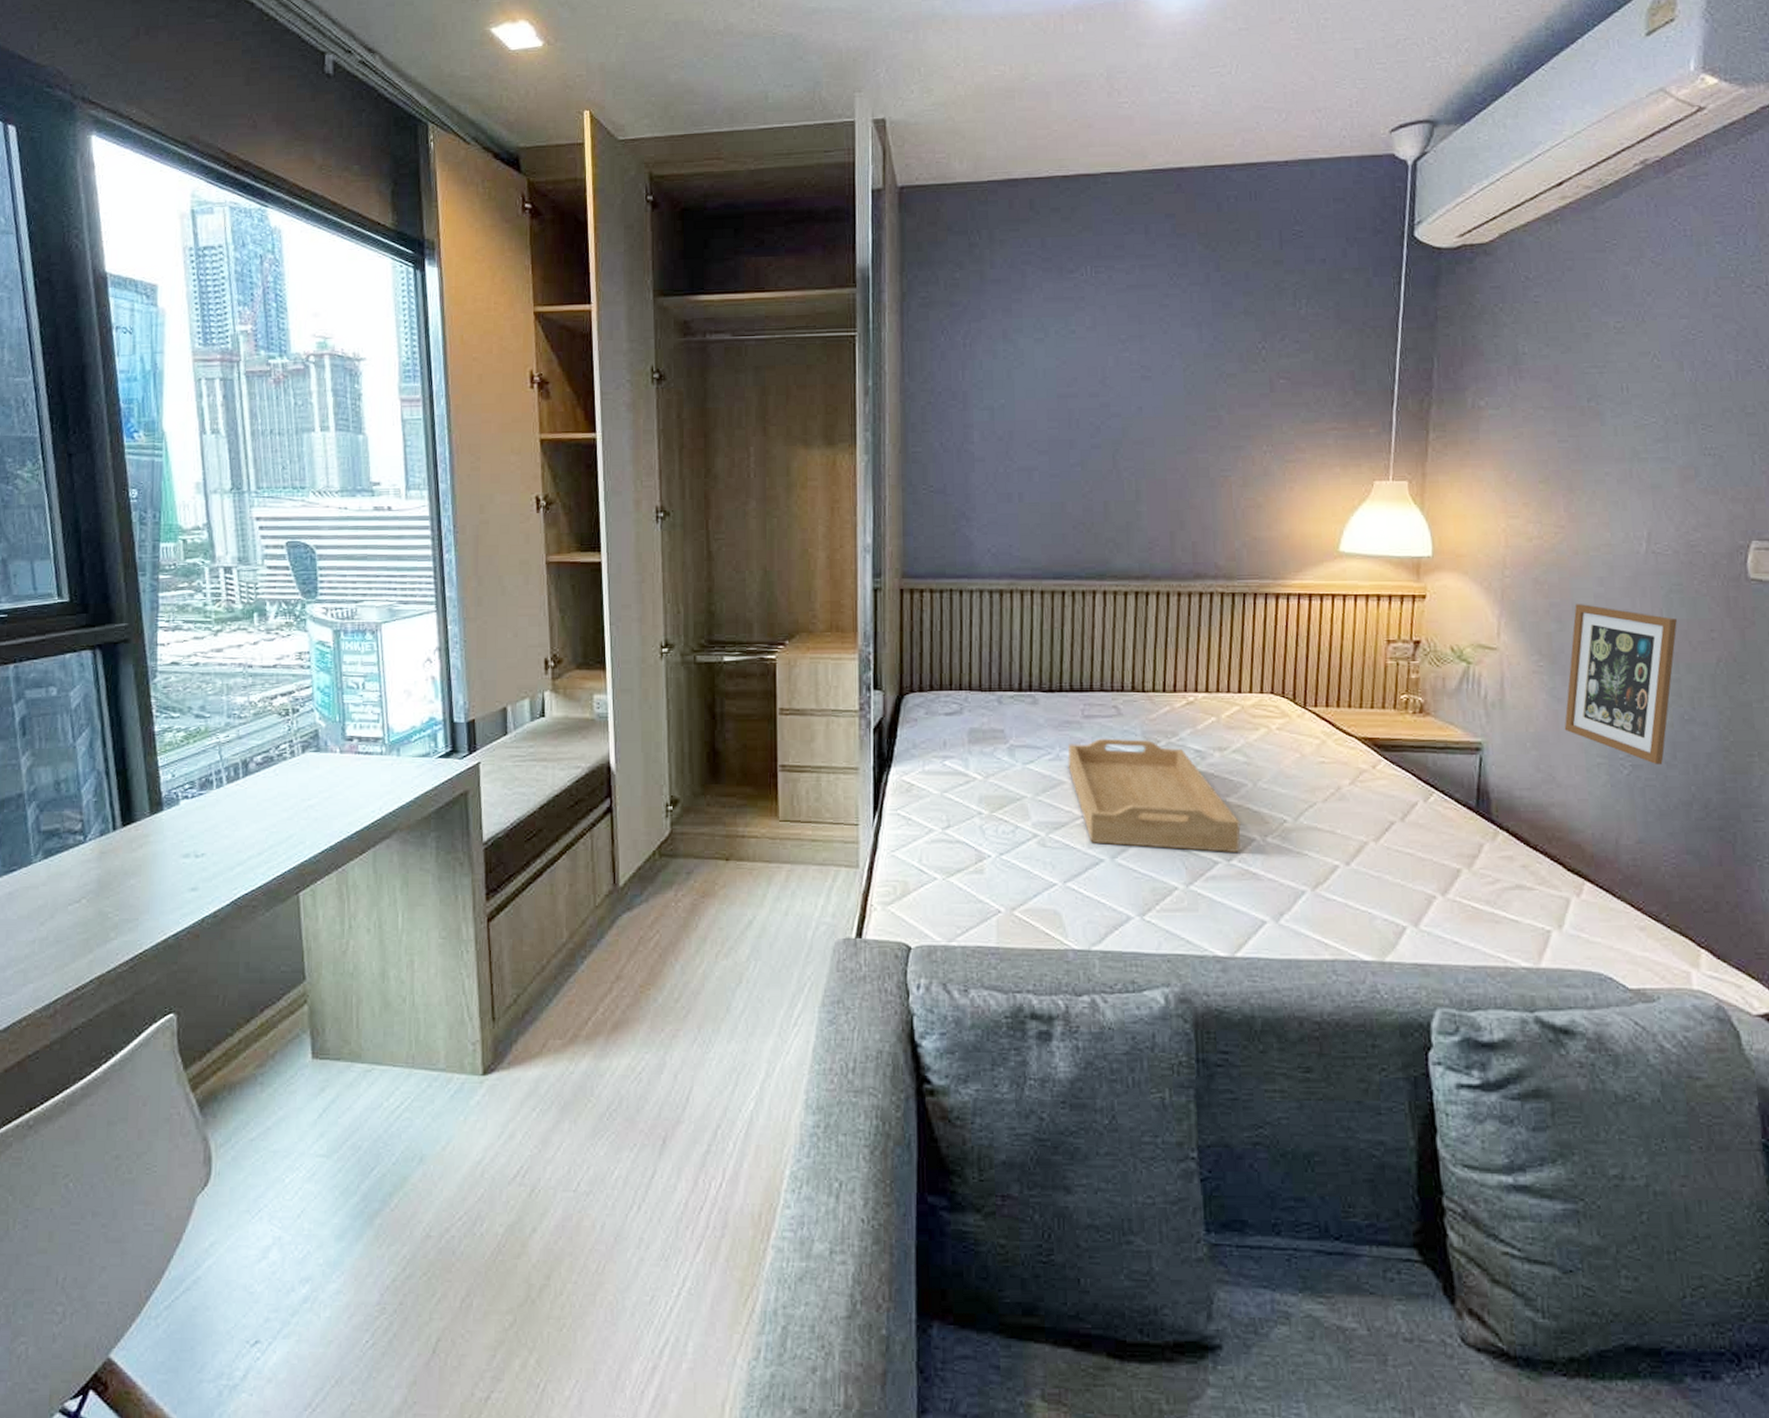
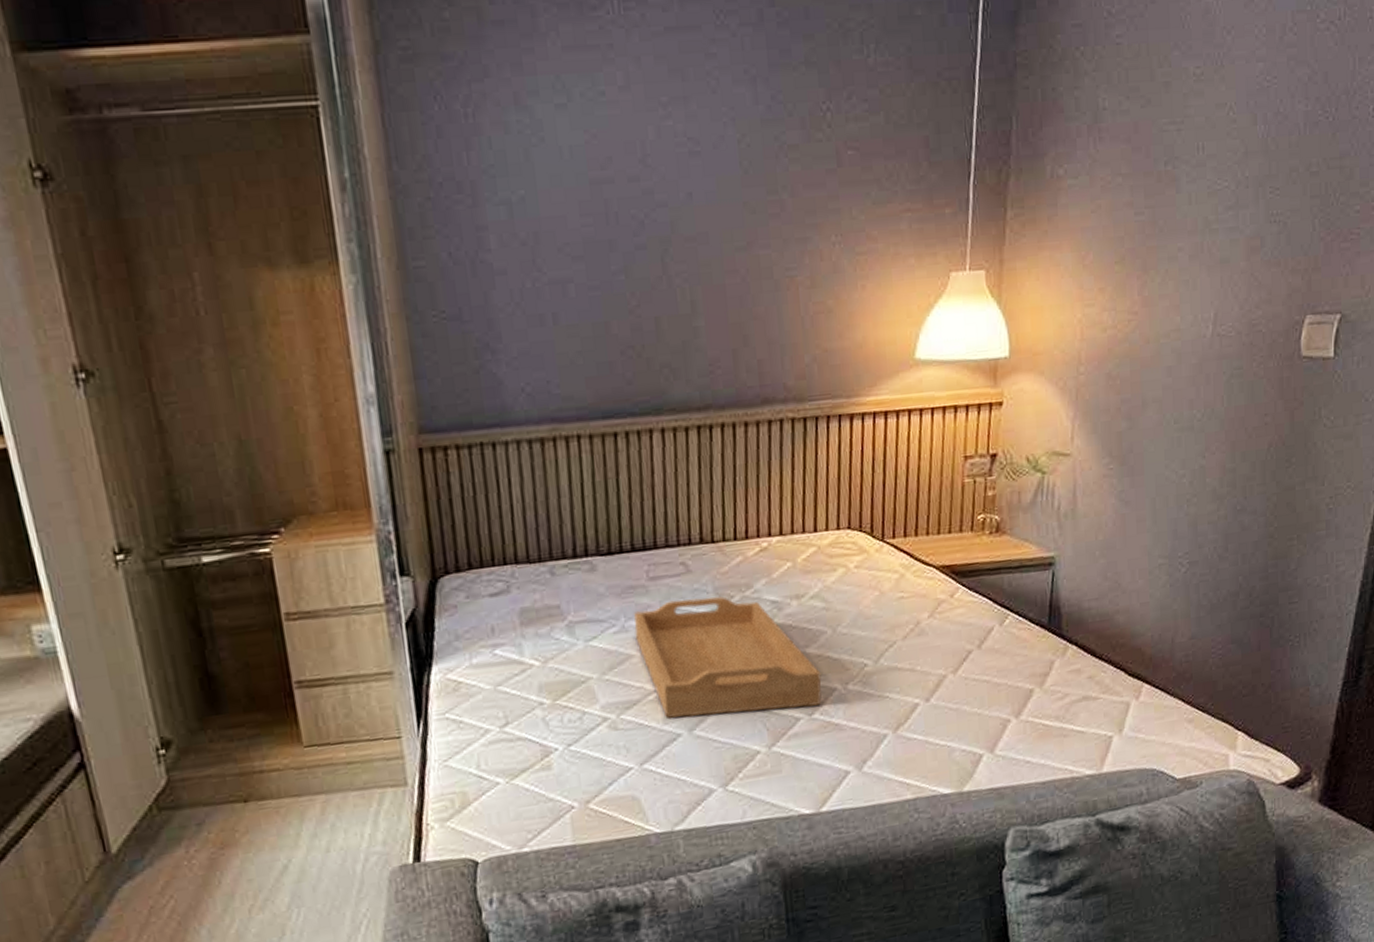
picture frame: present [1564,604,1677,766] -> none [1130,397,1236,560]

